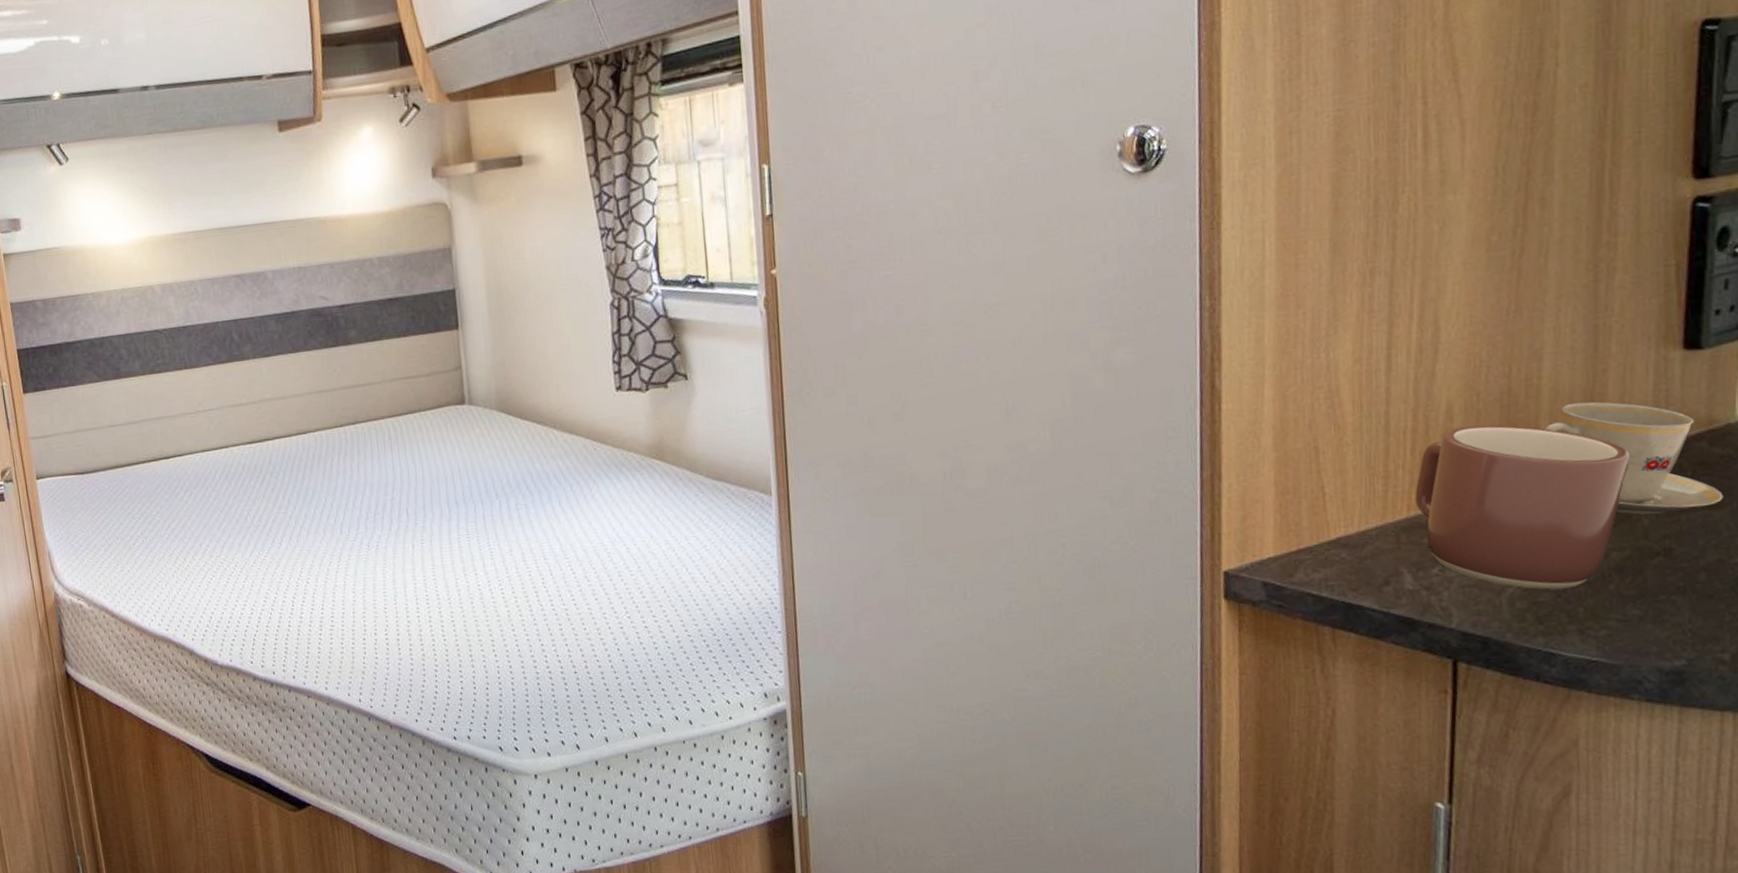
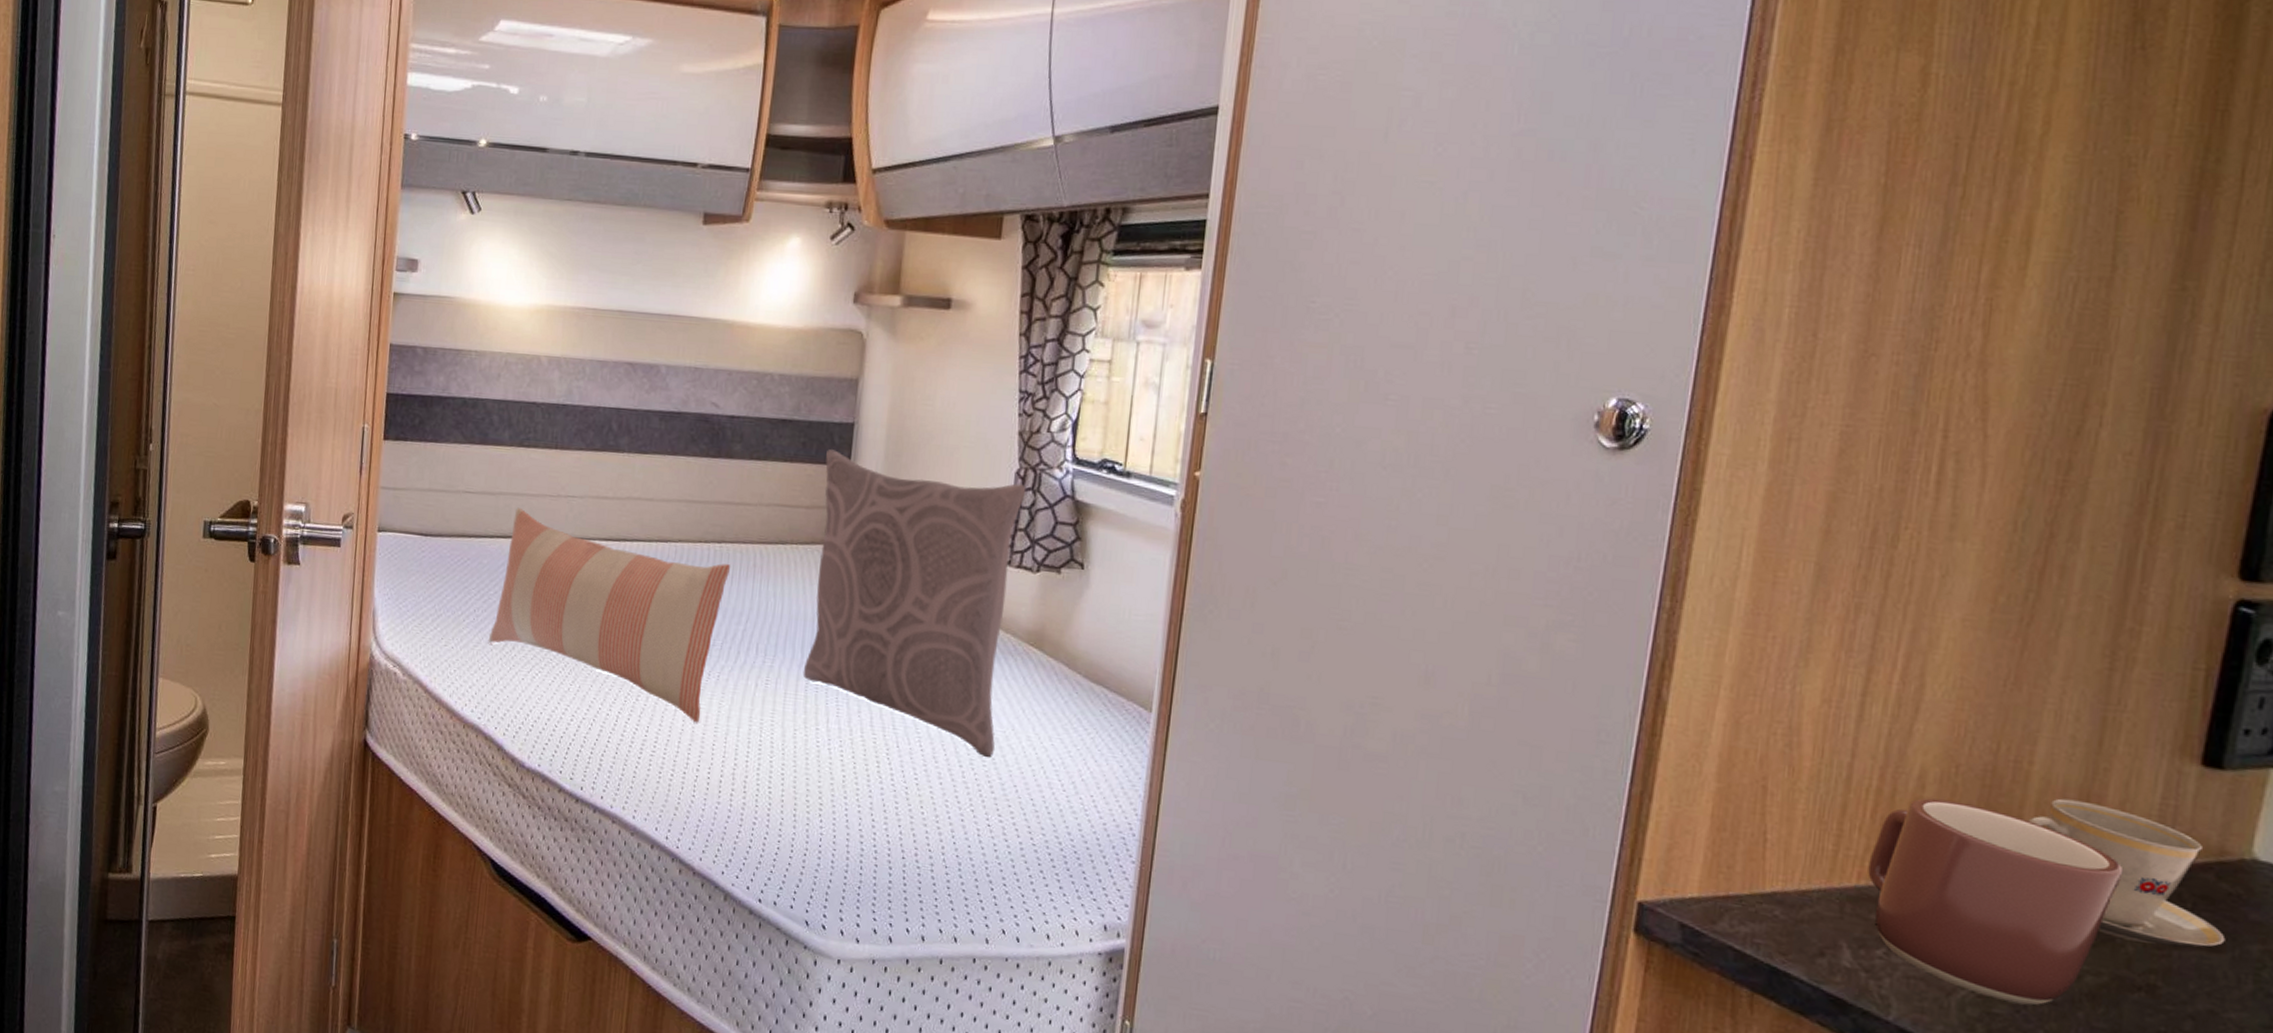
pillow: none [160,430,369,592] -> present [488,507,730,723]
pillow: none [435,313,638,567] -> present [802,449,1026,757]

